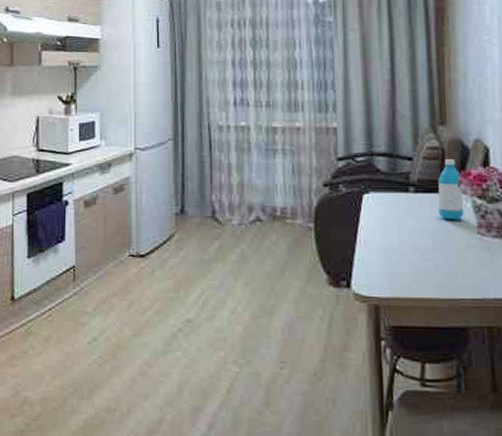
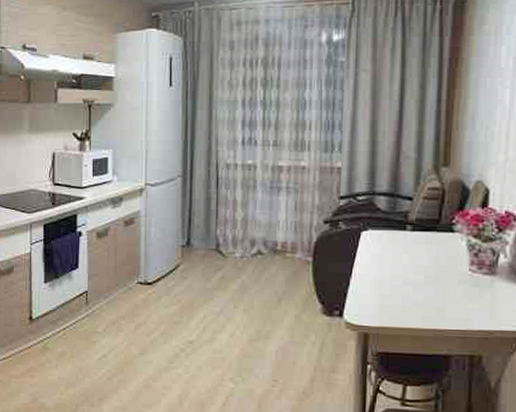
water bottle: present [438,159,464,221] -> none [433,200,460,258]

